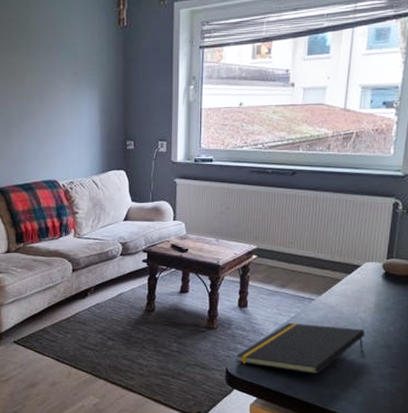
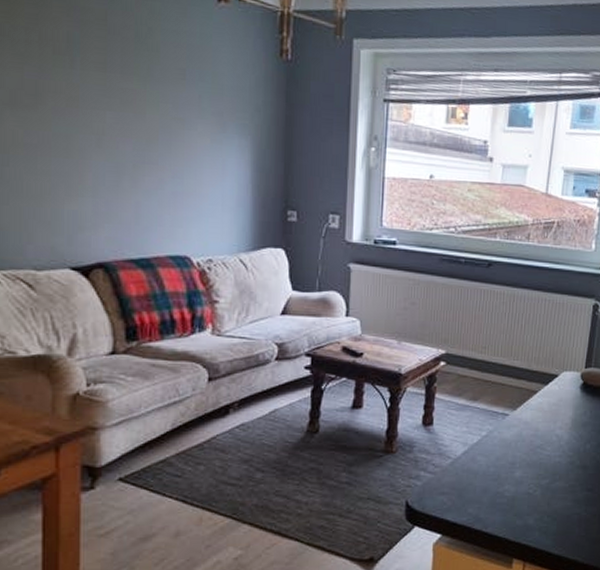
notepad: present [236,322,365,375] -> none [419,442,561,503]

